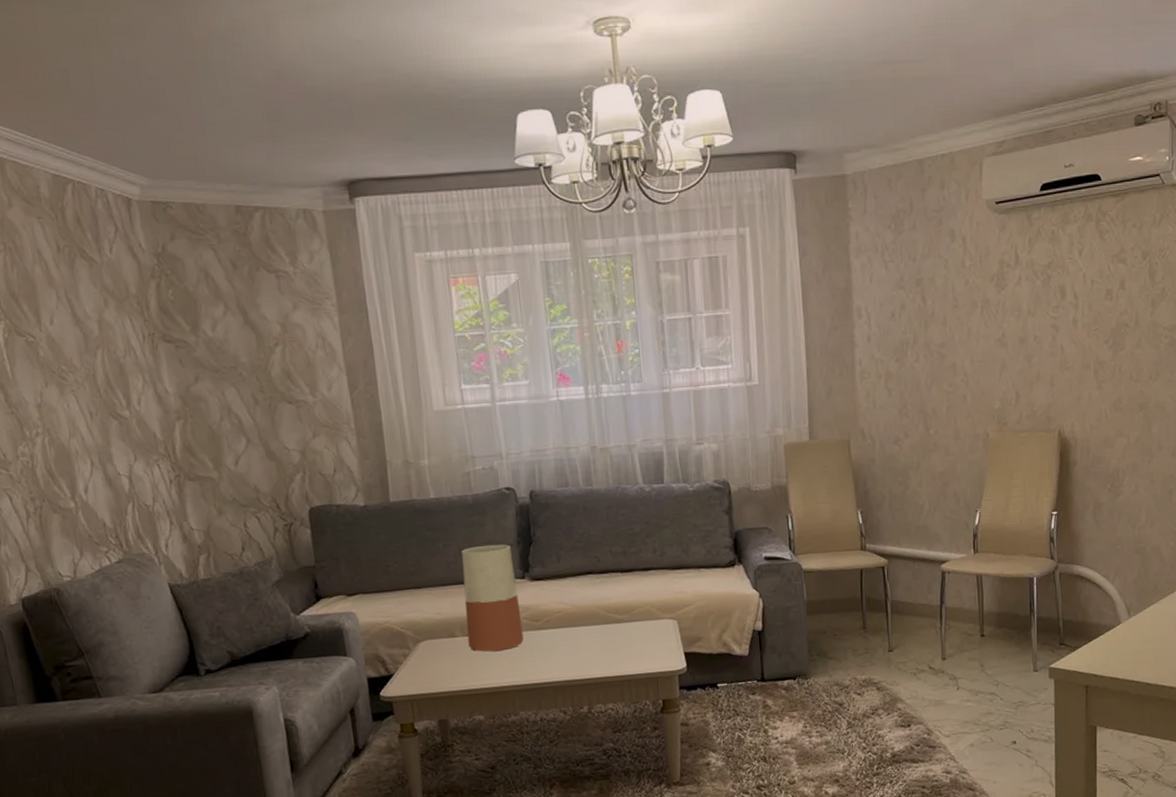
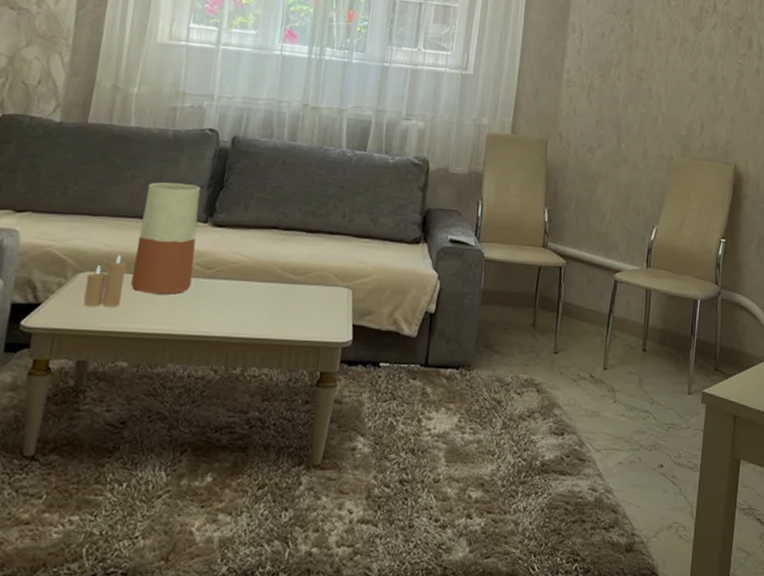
candle: none [427,621,464,672] -> present [83,255,127,308]

